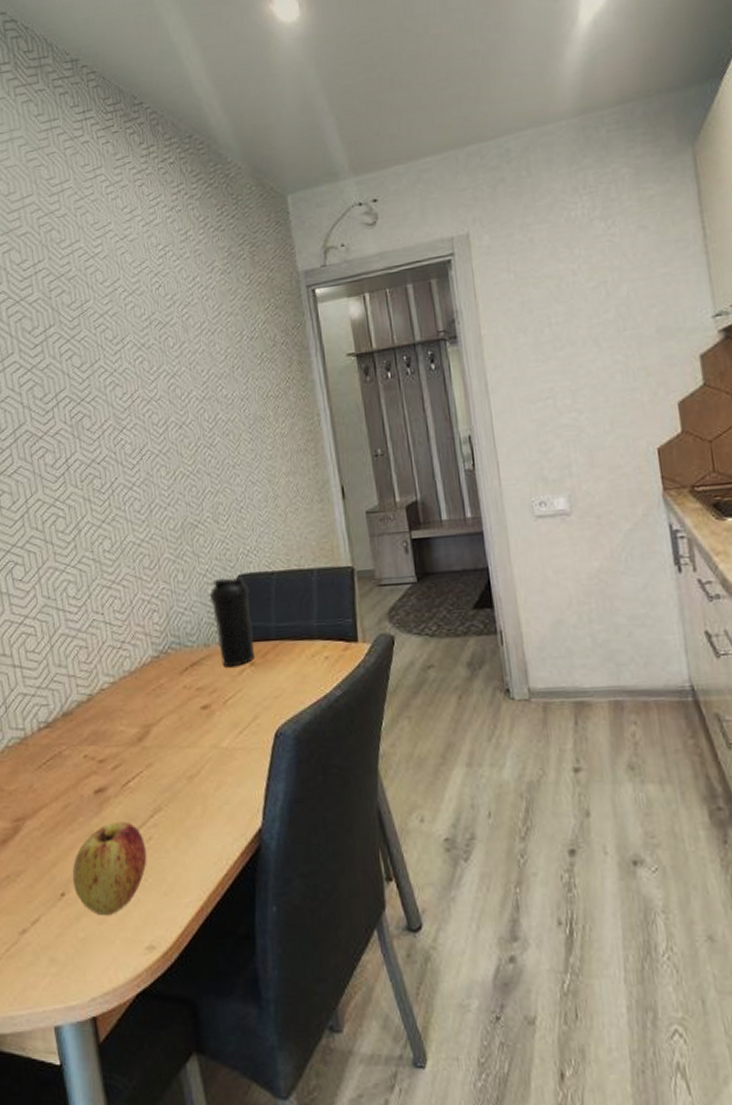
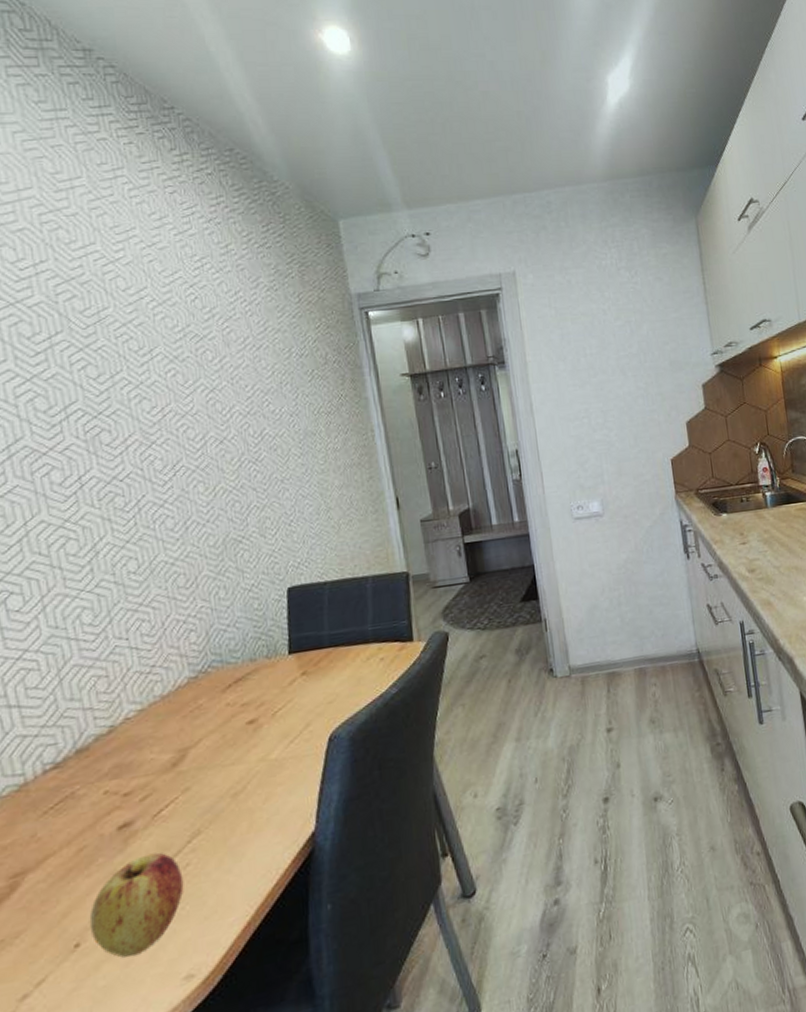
water bottle: present [210,575,254,667] -> none [256,587,306,680]

